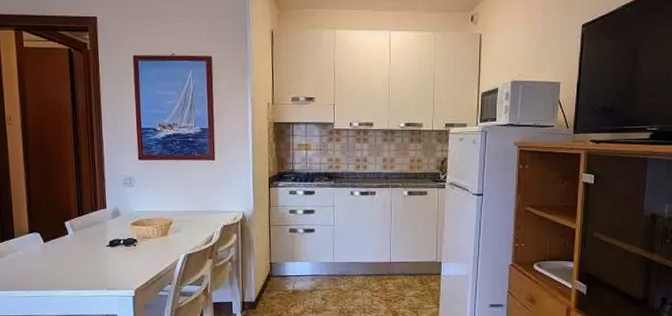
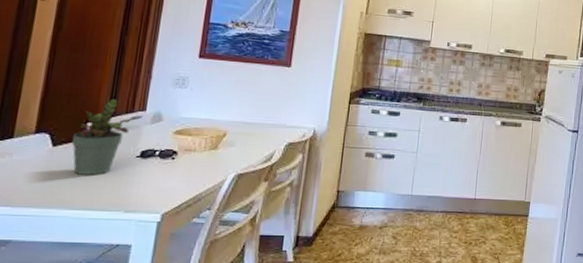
potted plant: none [57,201,106,263] -> present [72,99,144,175]

